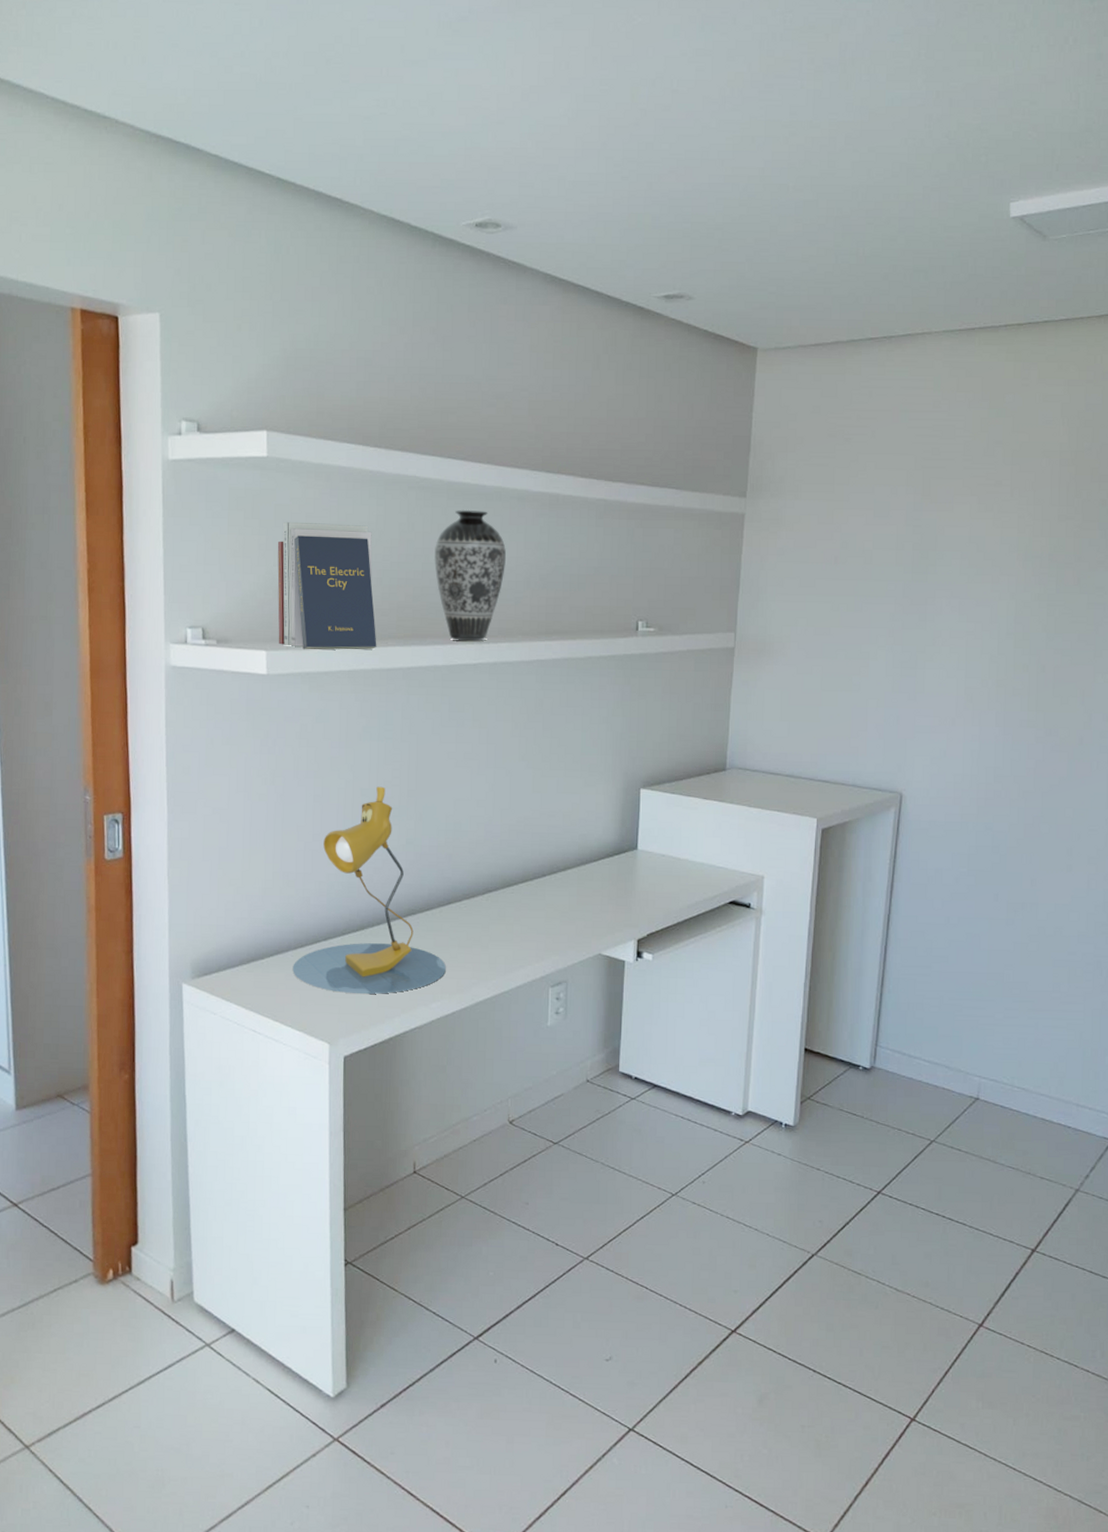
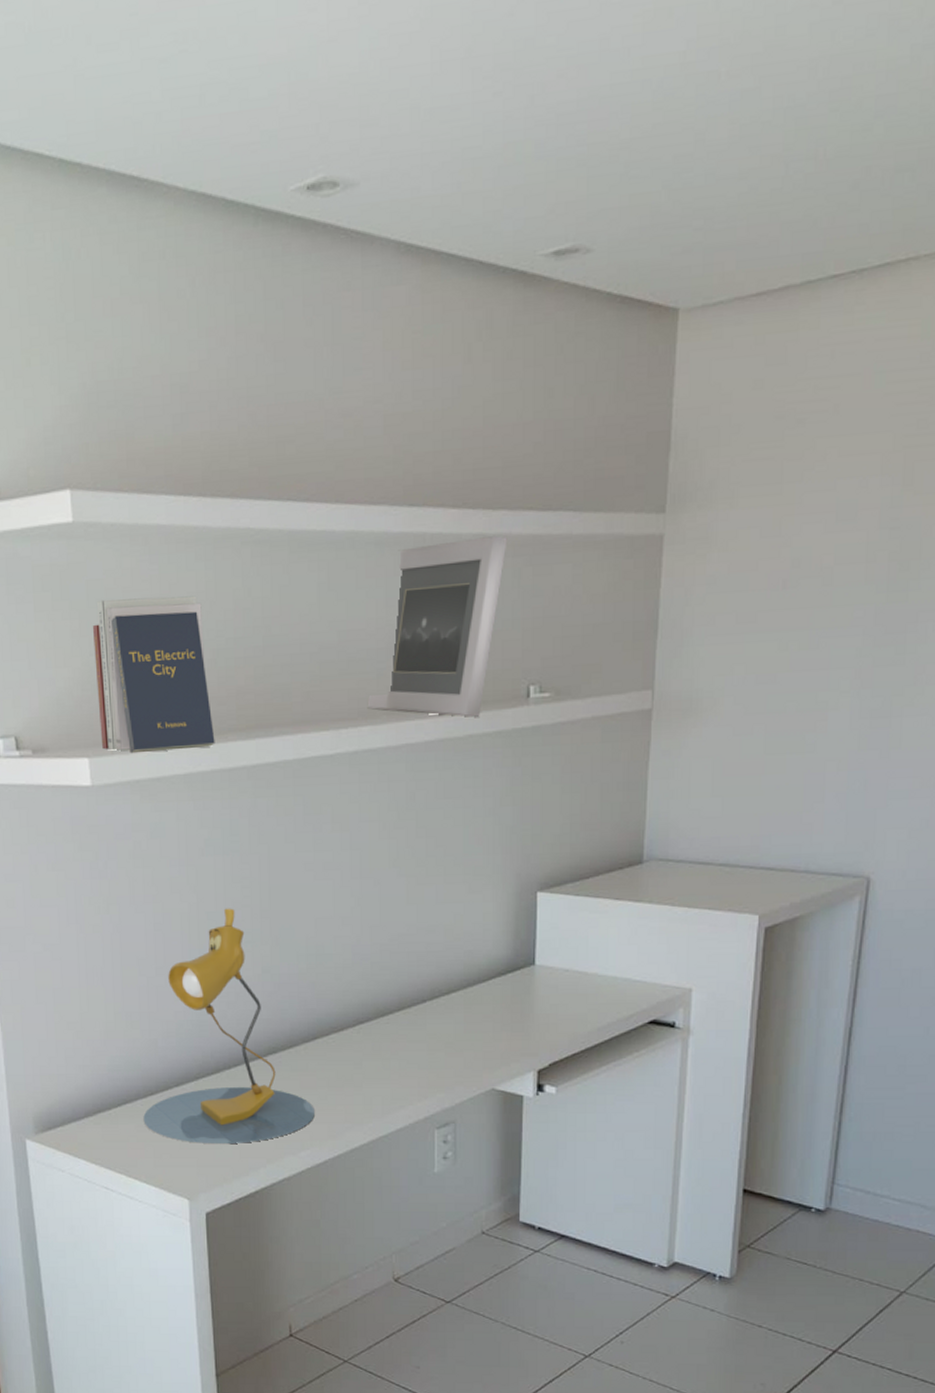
decorative vase: present [433,509,506,642] -> none [276,563,363,729]
picture frame: none [506,501,624,643] -> present [367,535,507,717]

